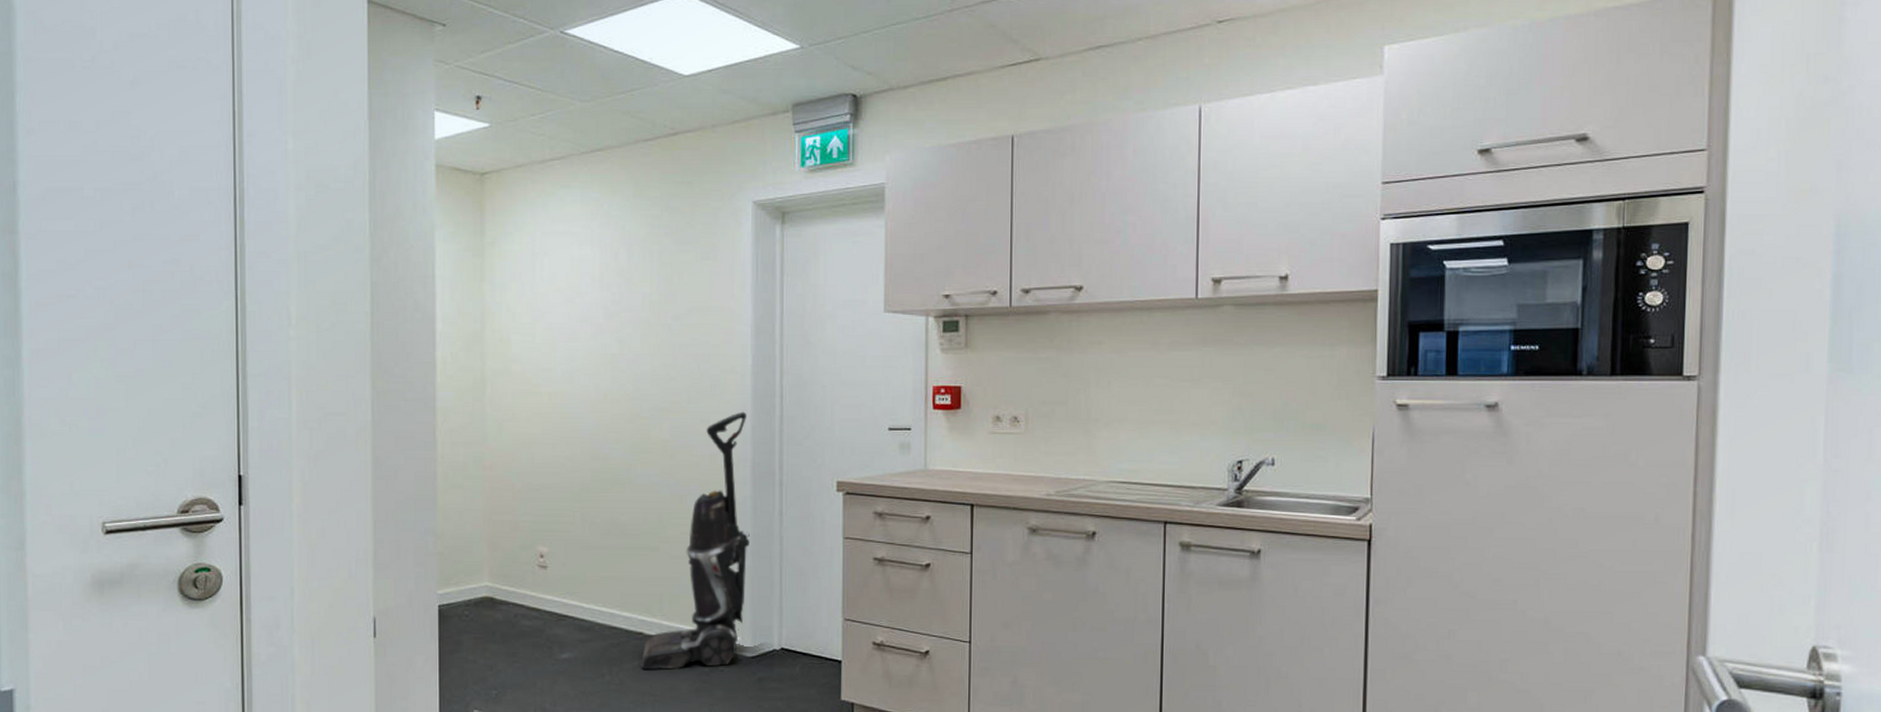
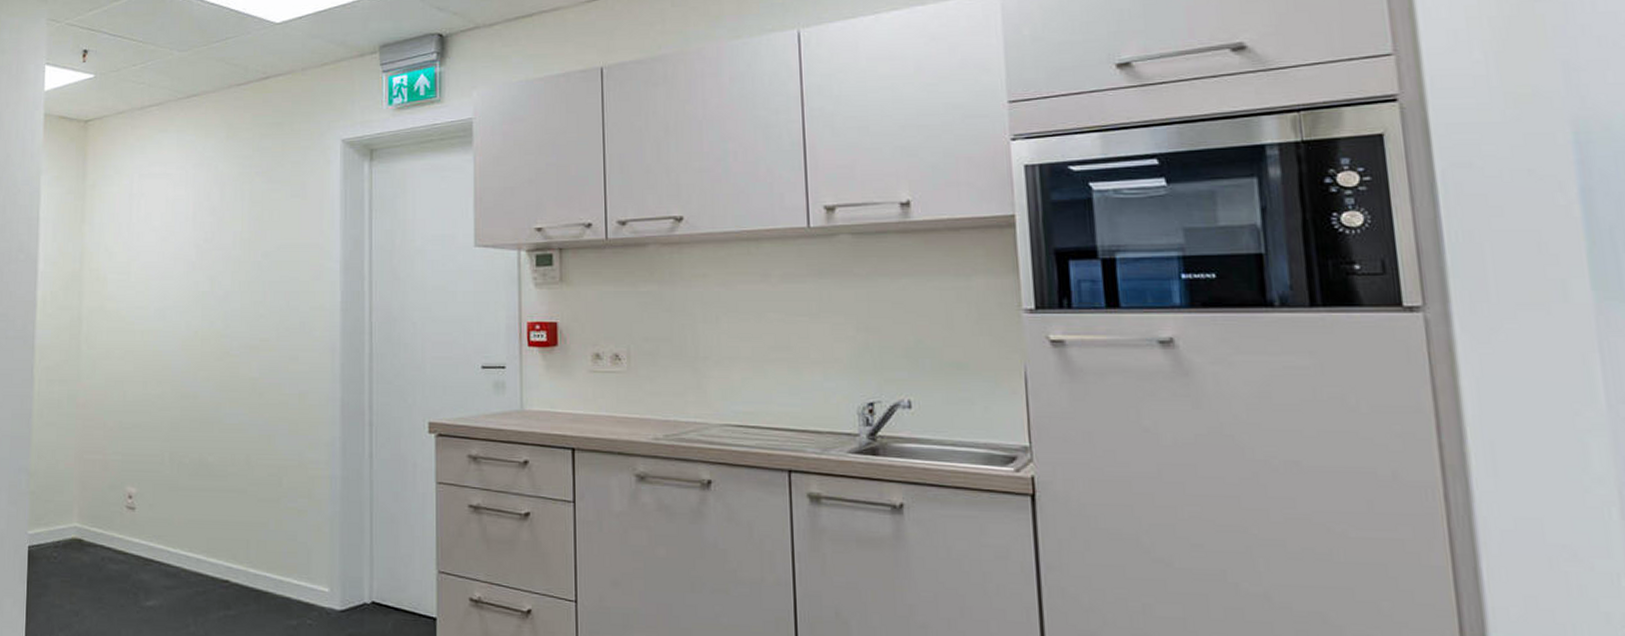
vacuum cleaner: present [641,411,750,670] -> none [227,349,339,622]

